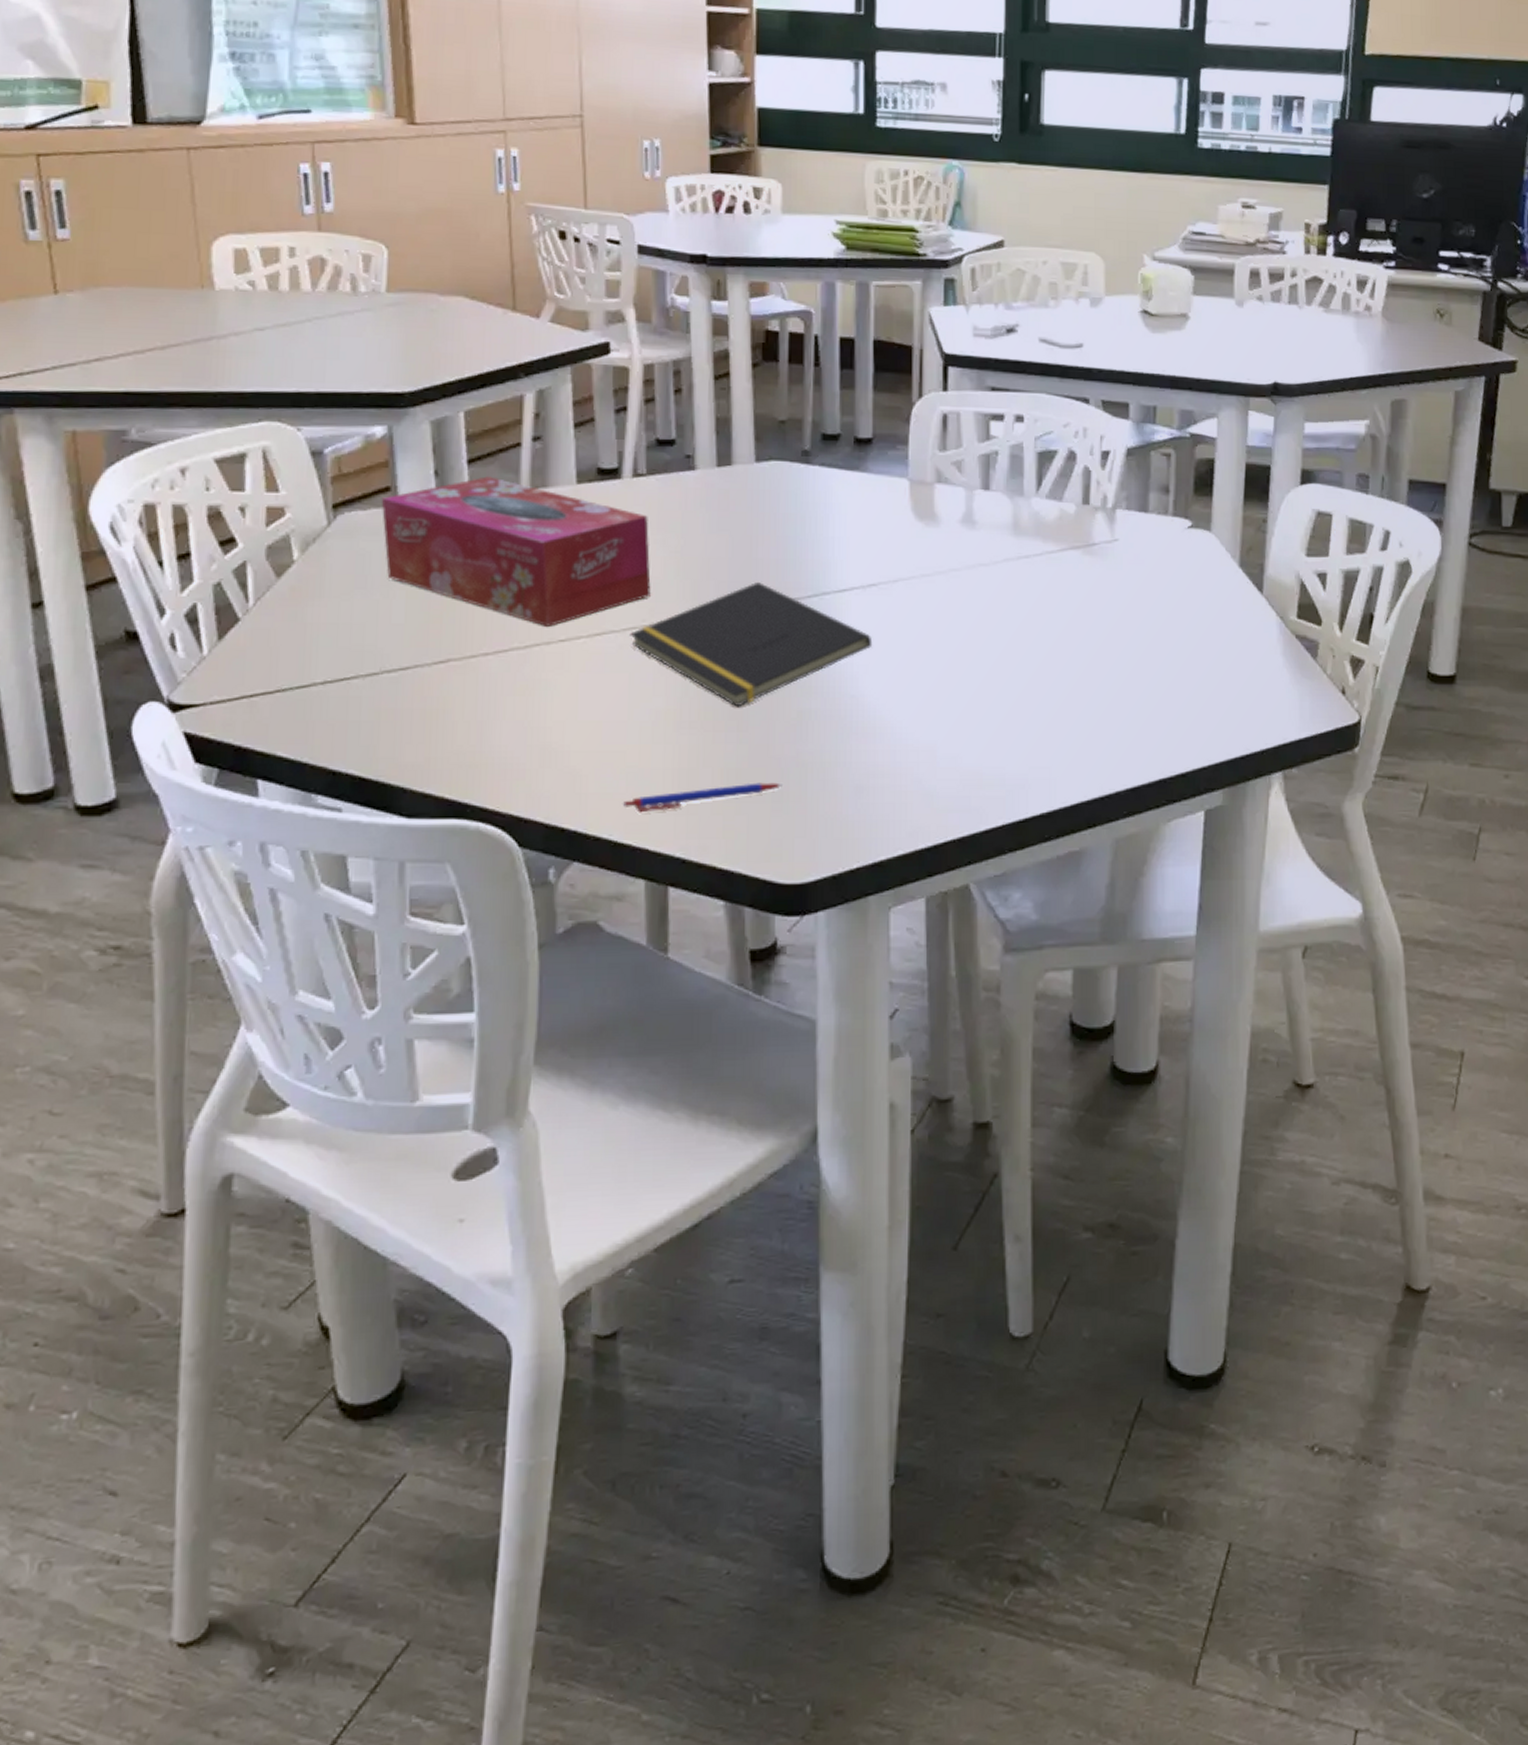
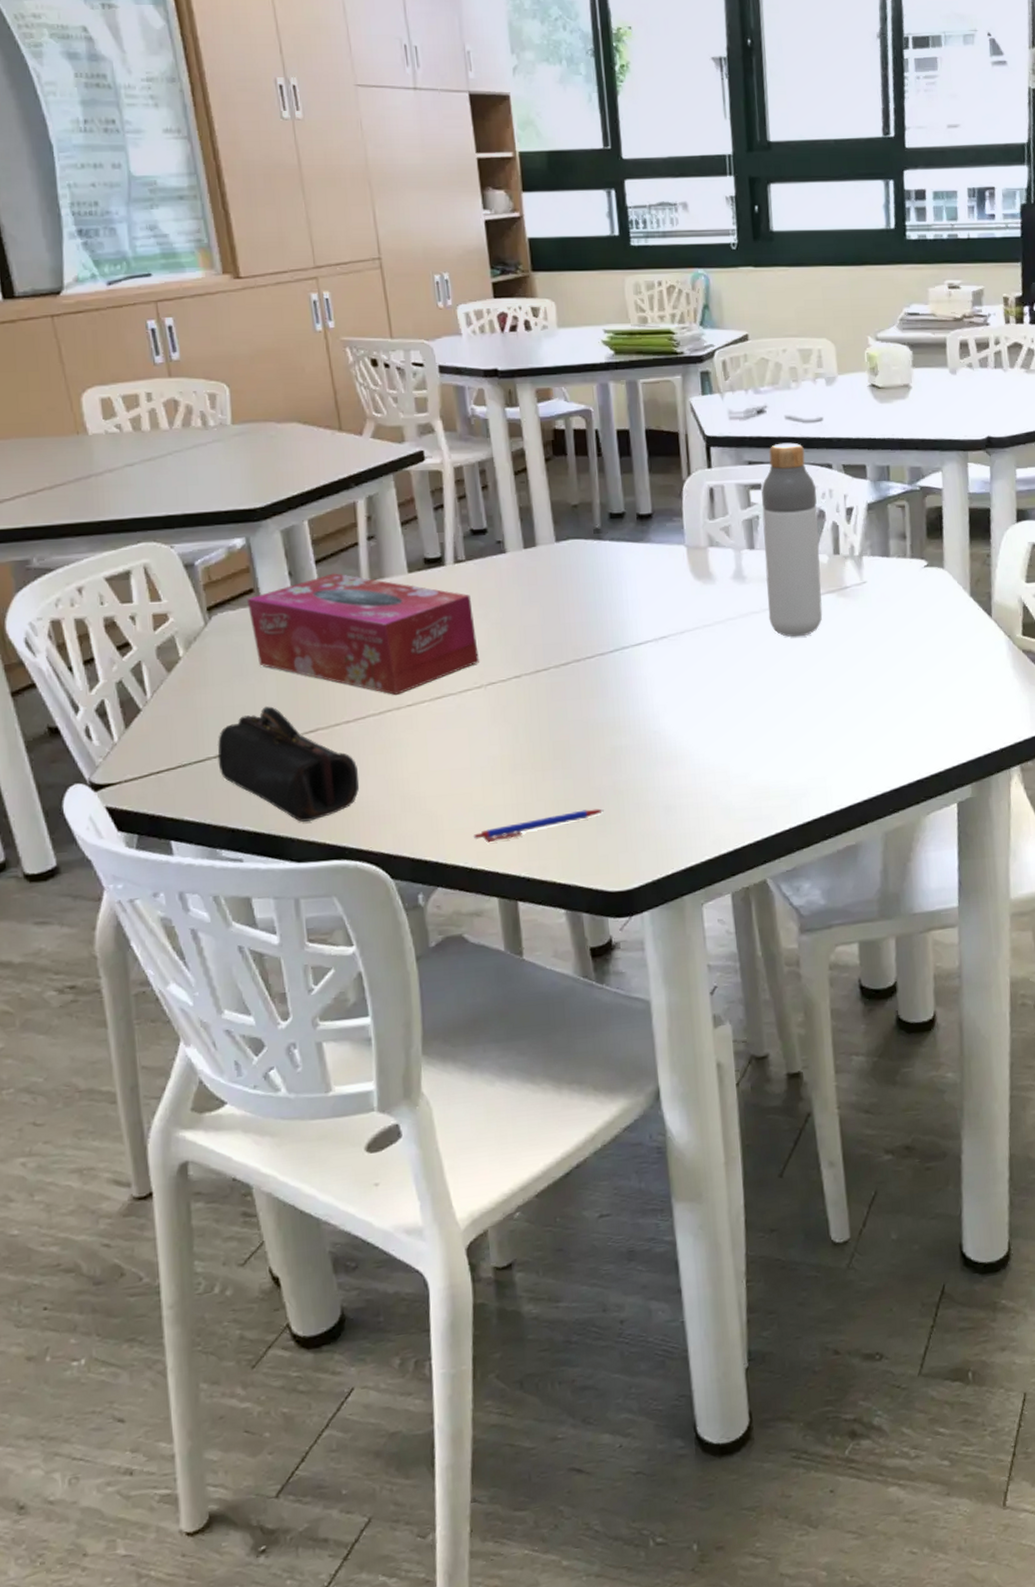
pencil case: none [325,628,493,769] -> present [217,706,360,822]
notepad: present [630,582,873,707] -> none [465,643,668,749]
bottle: none [999,369,1069,598] -> present [761,442,823,637]

